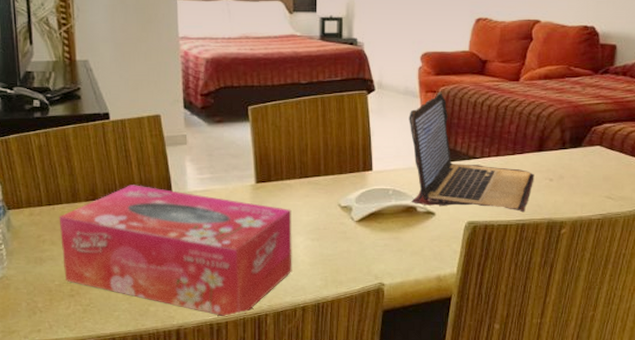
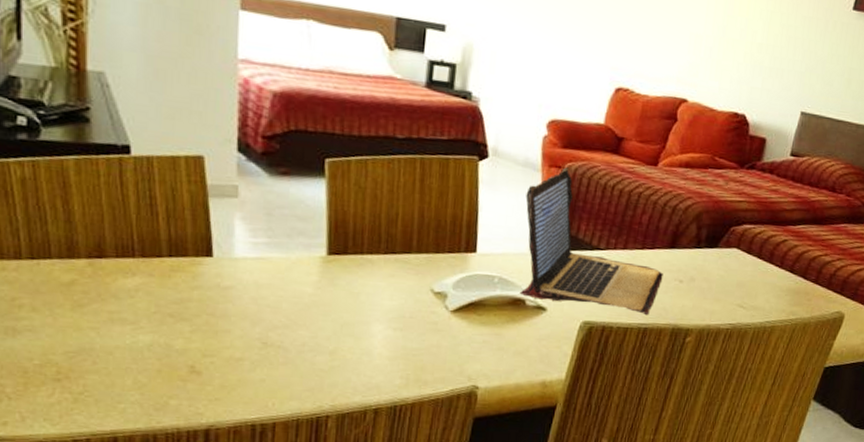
tissue box: present [59,185,292,317] -> none [45,242,371,417]

